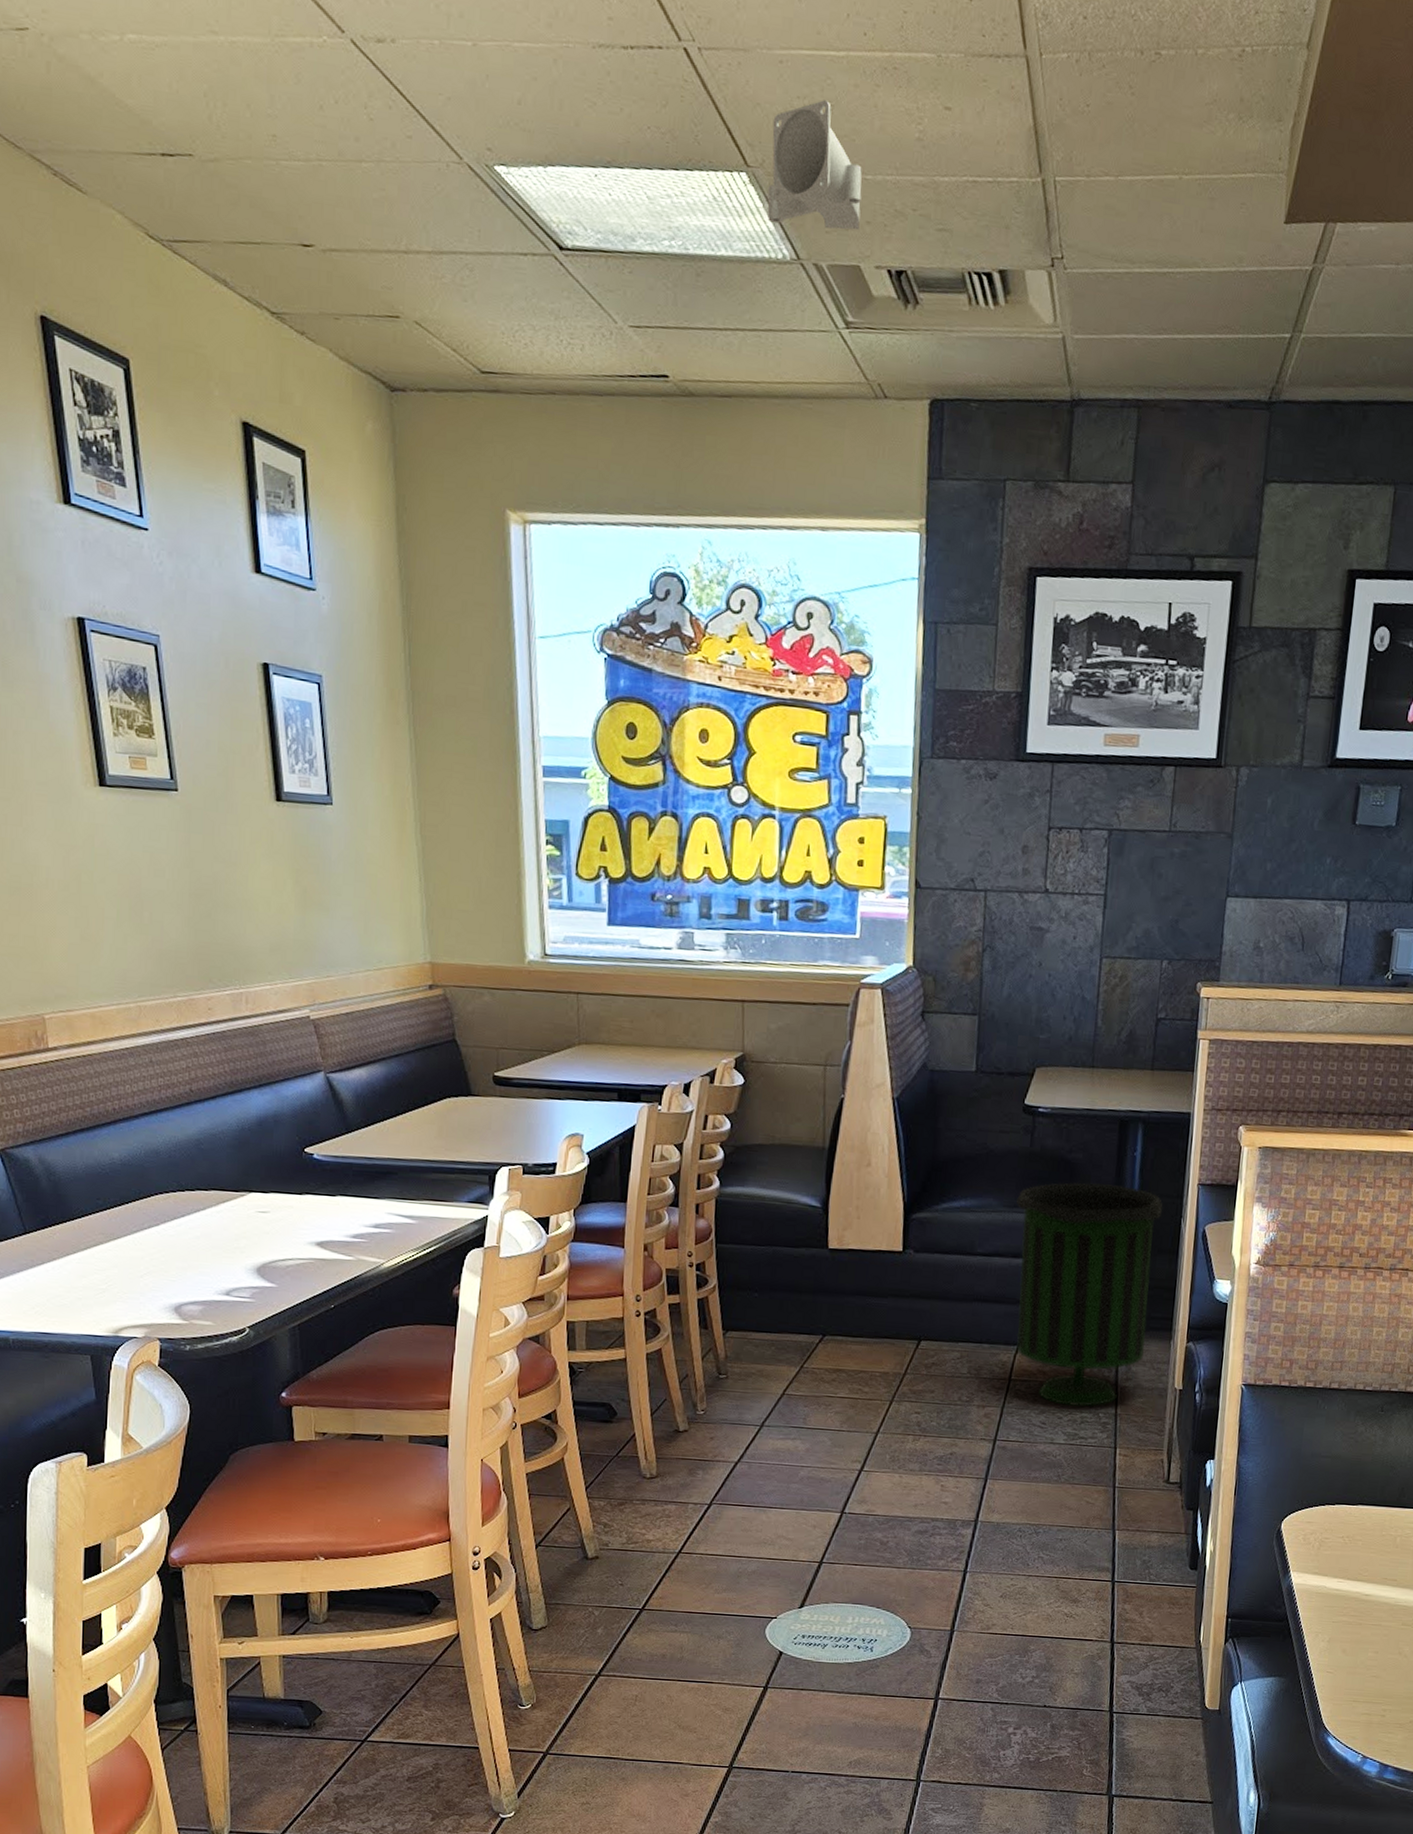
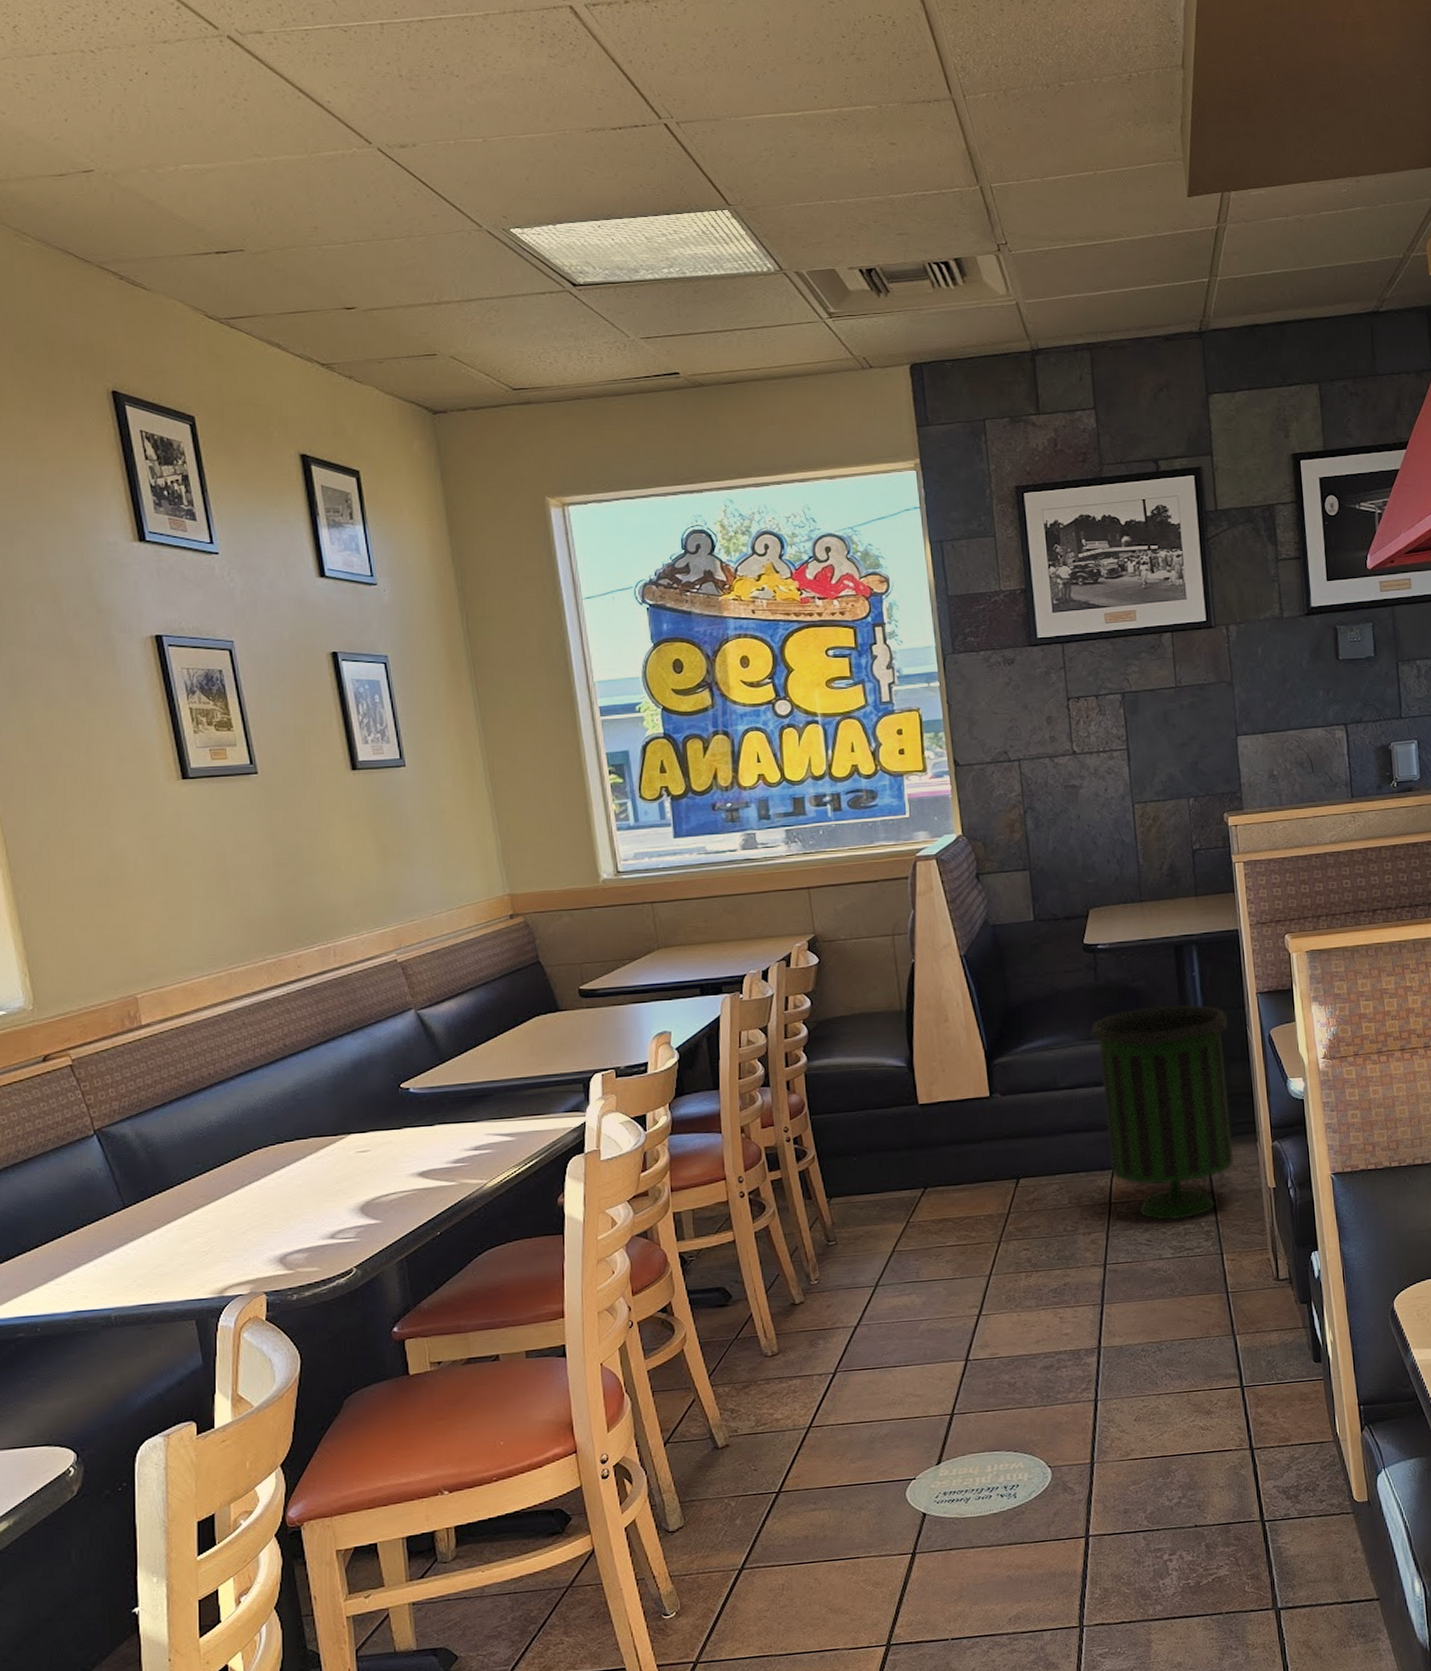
security camera: present [767,100,862,231] -> none [746,149,830,245]

